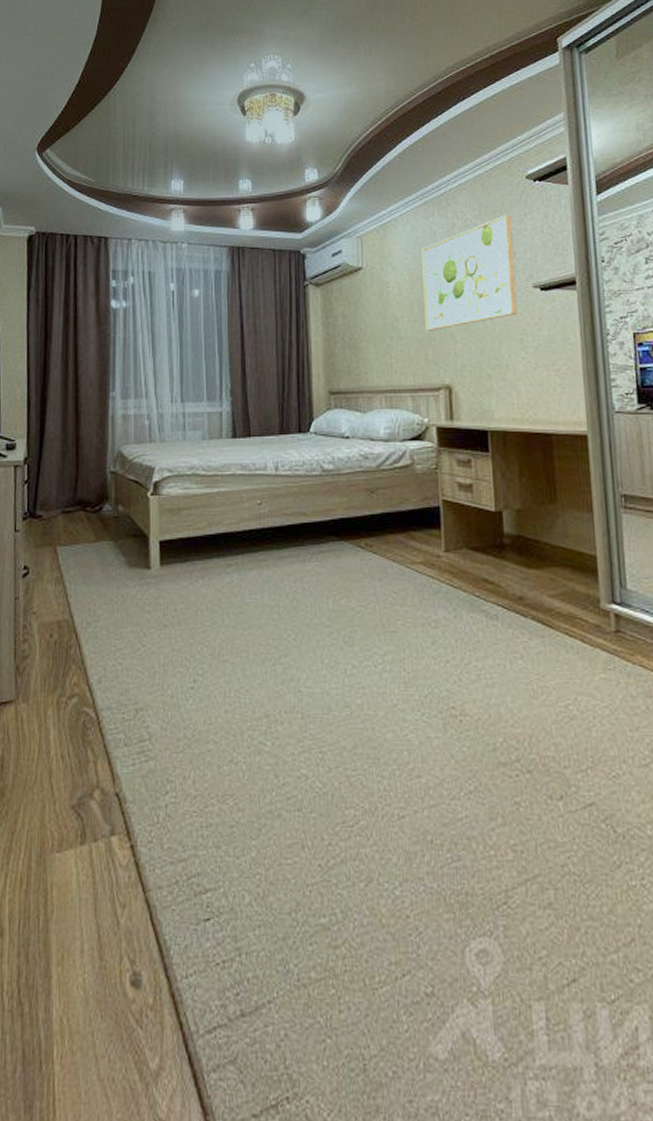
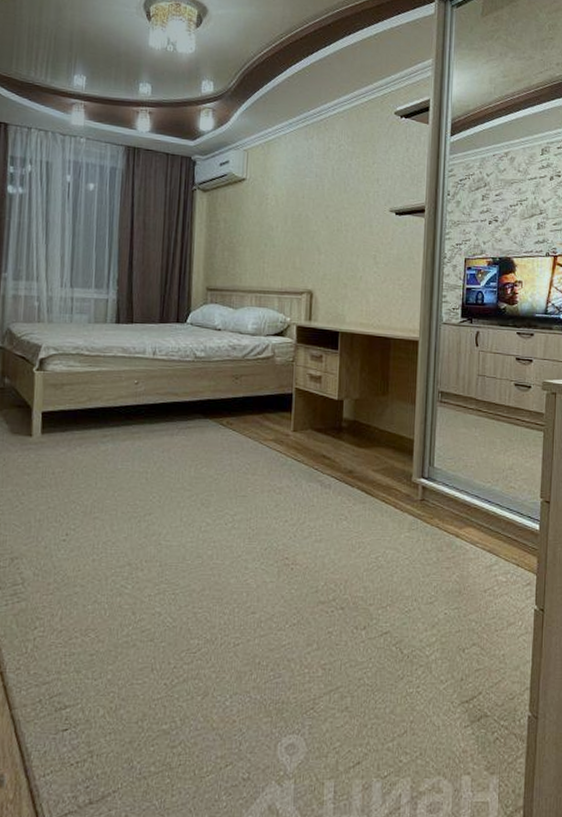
wall art: present [421,214,518,331] -> none [296,144,378,242]

